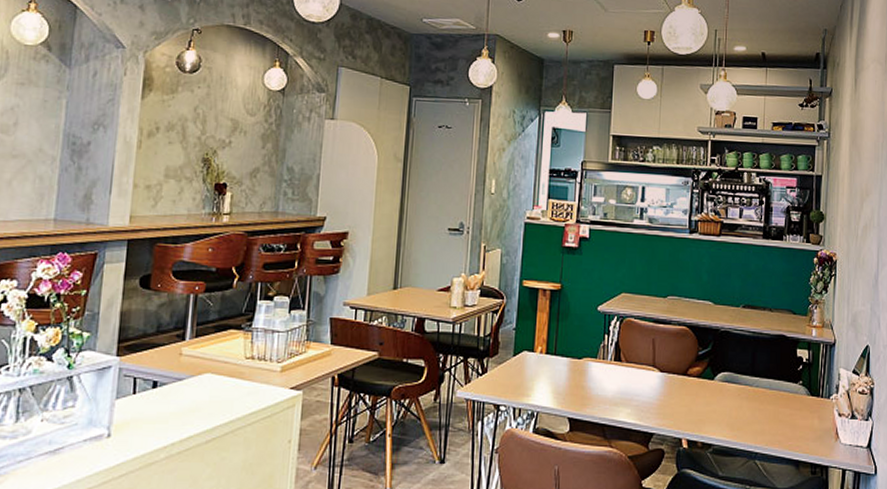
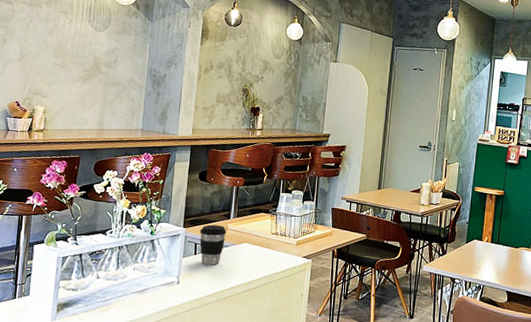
coffee cup: none [140,350,181,407] -> present [199,224,227,265]

